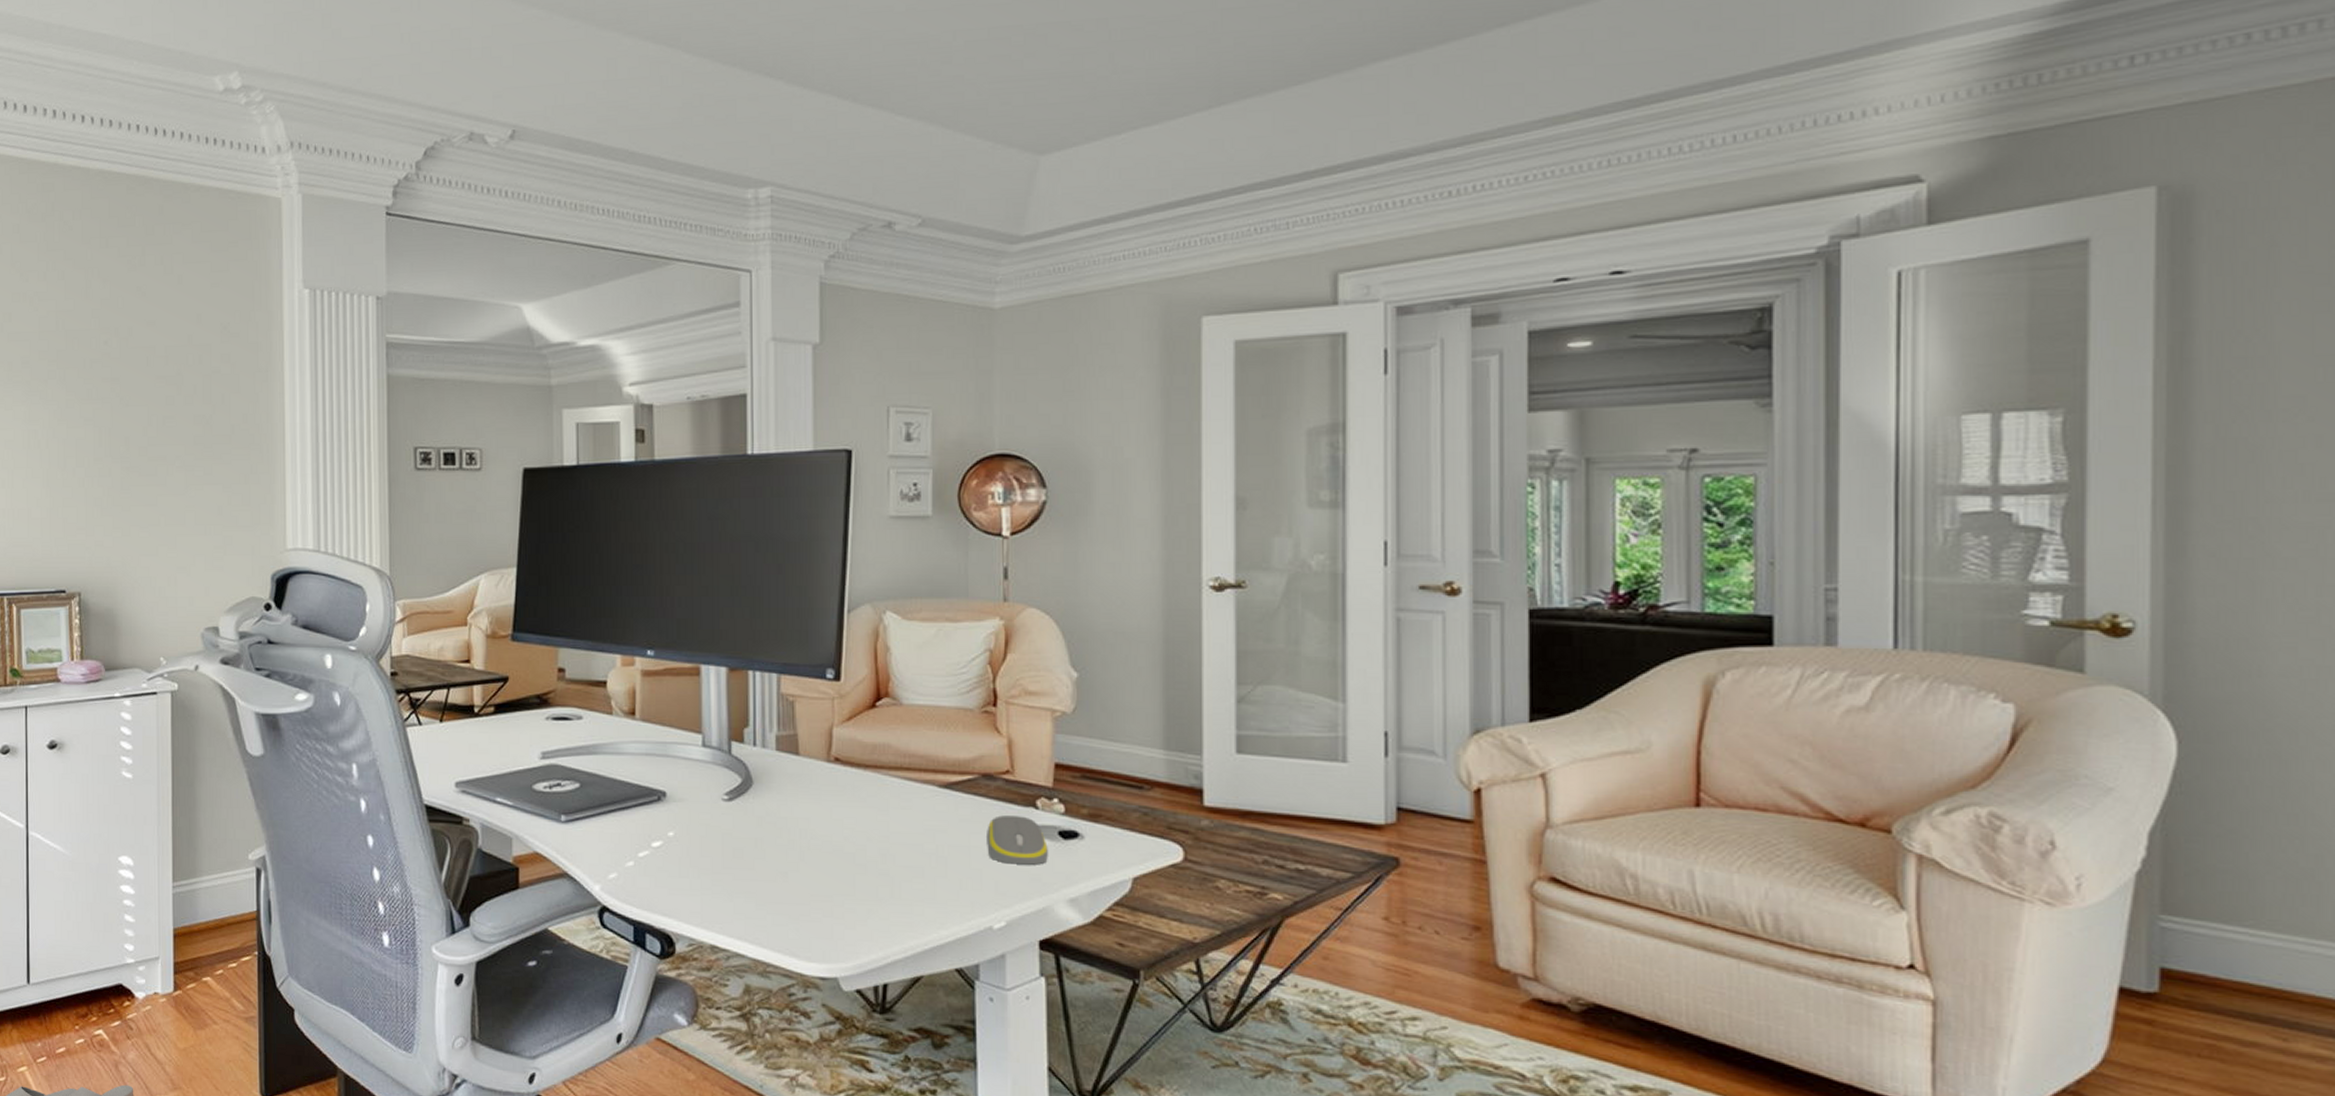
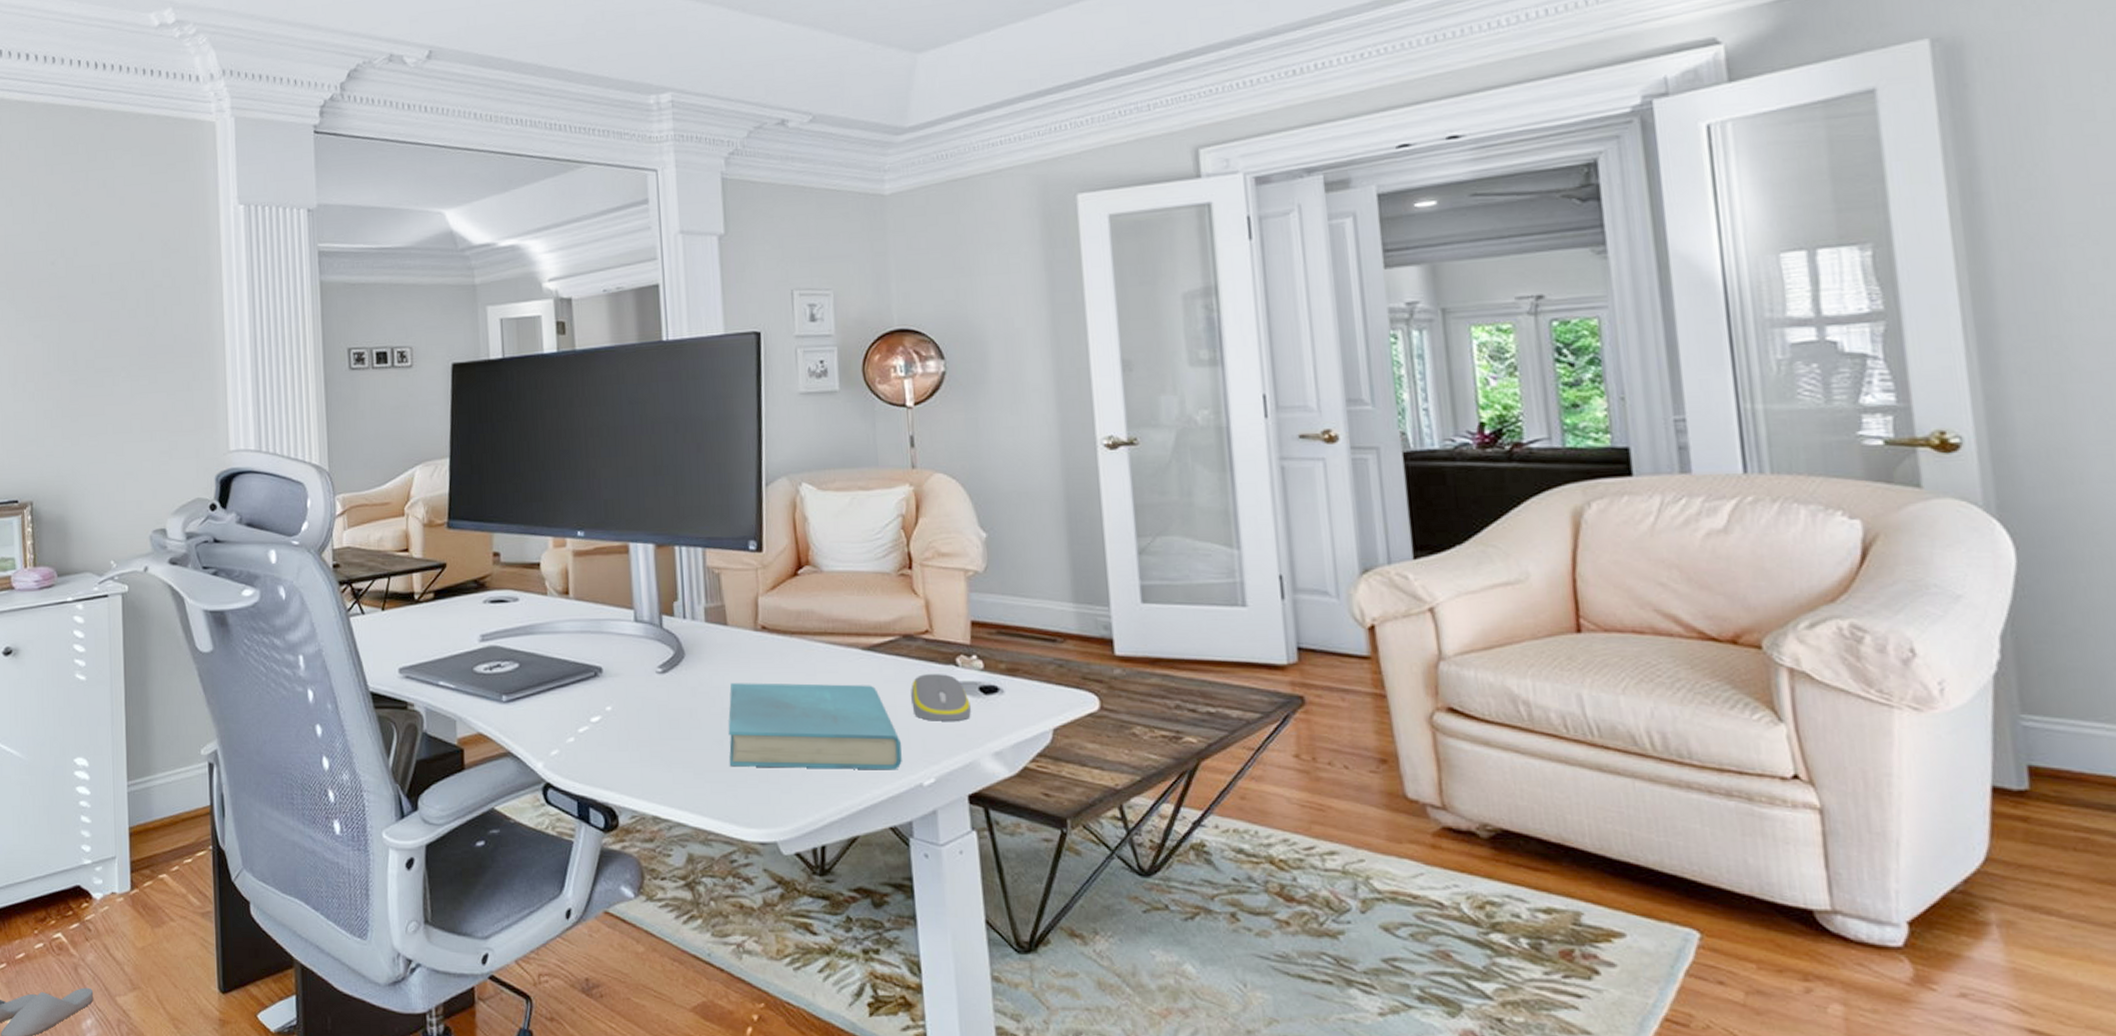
book: none [794,814,973,912] -> present [728,683,902,770]

